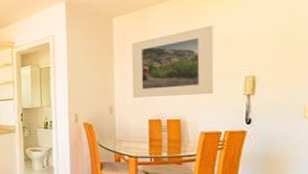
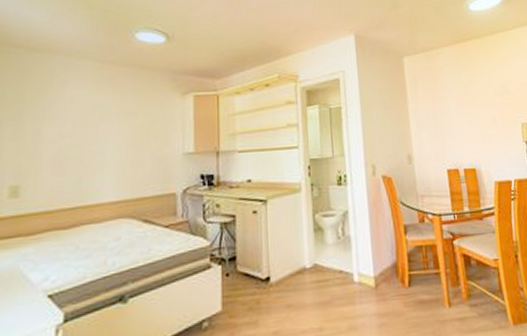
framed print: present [132,25,214,98] -> none [423,72,499,145]

